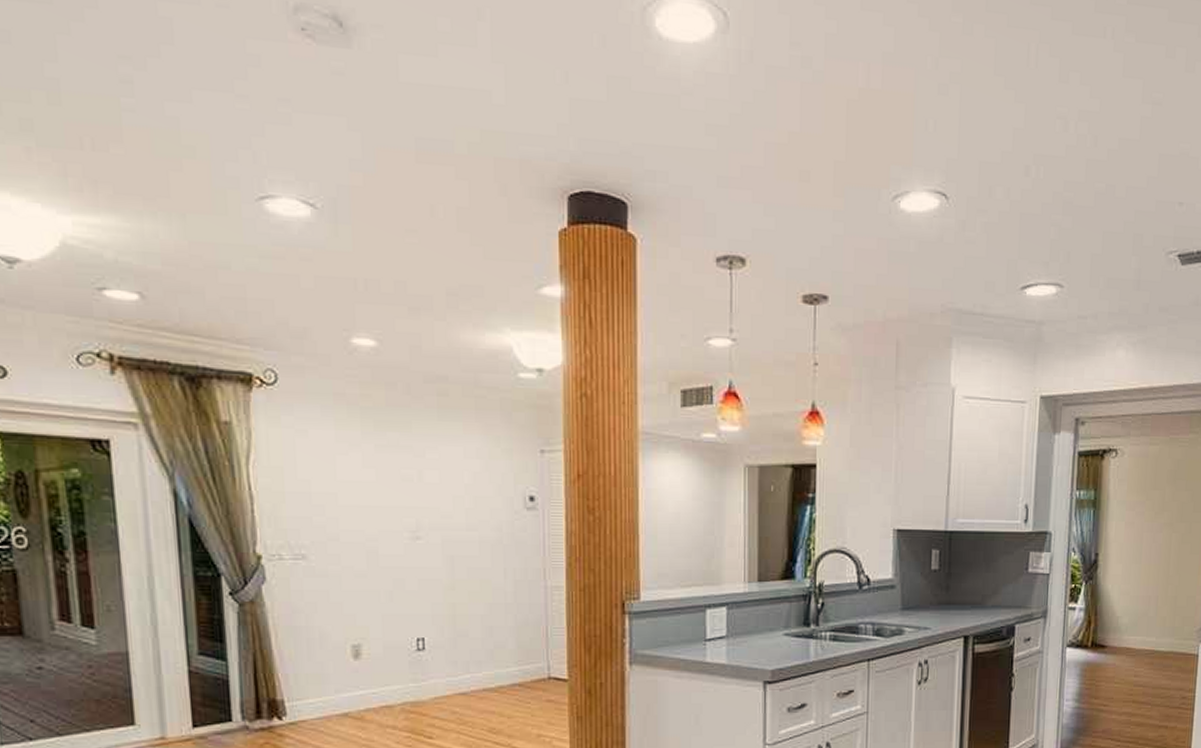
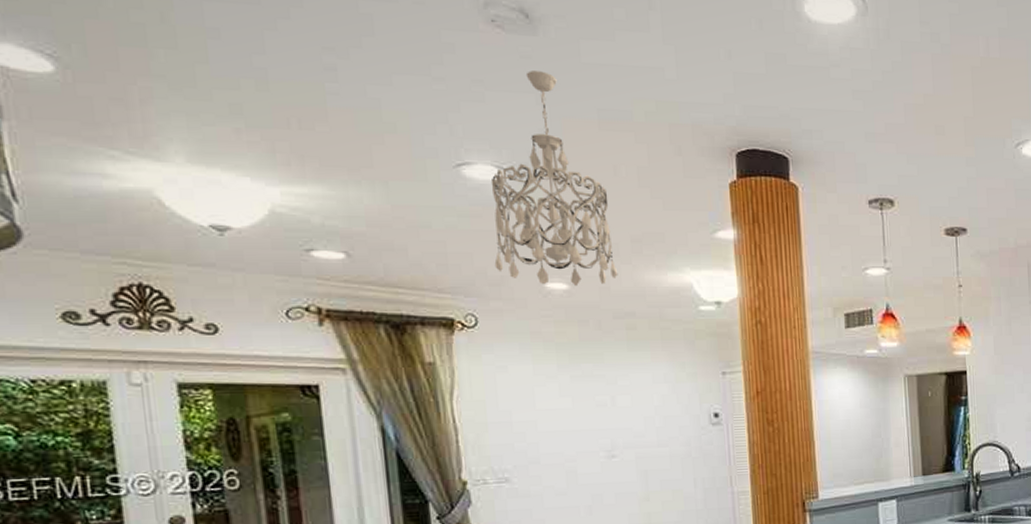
chandelier: none [295,90,431,344] -> present [490,71,618,287]

